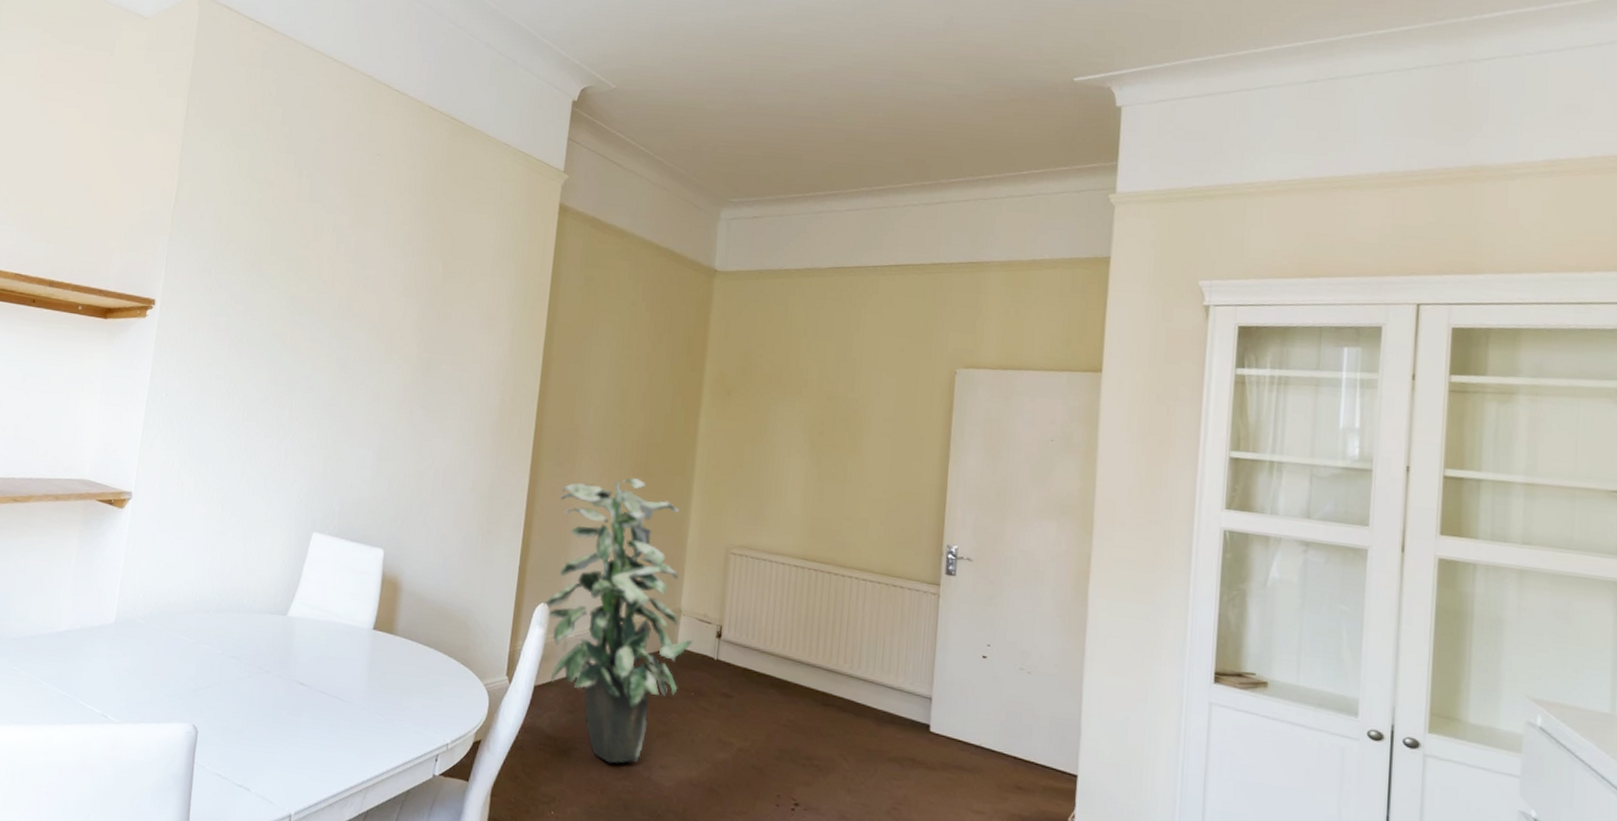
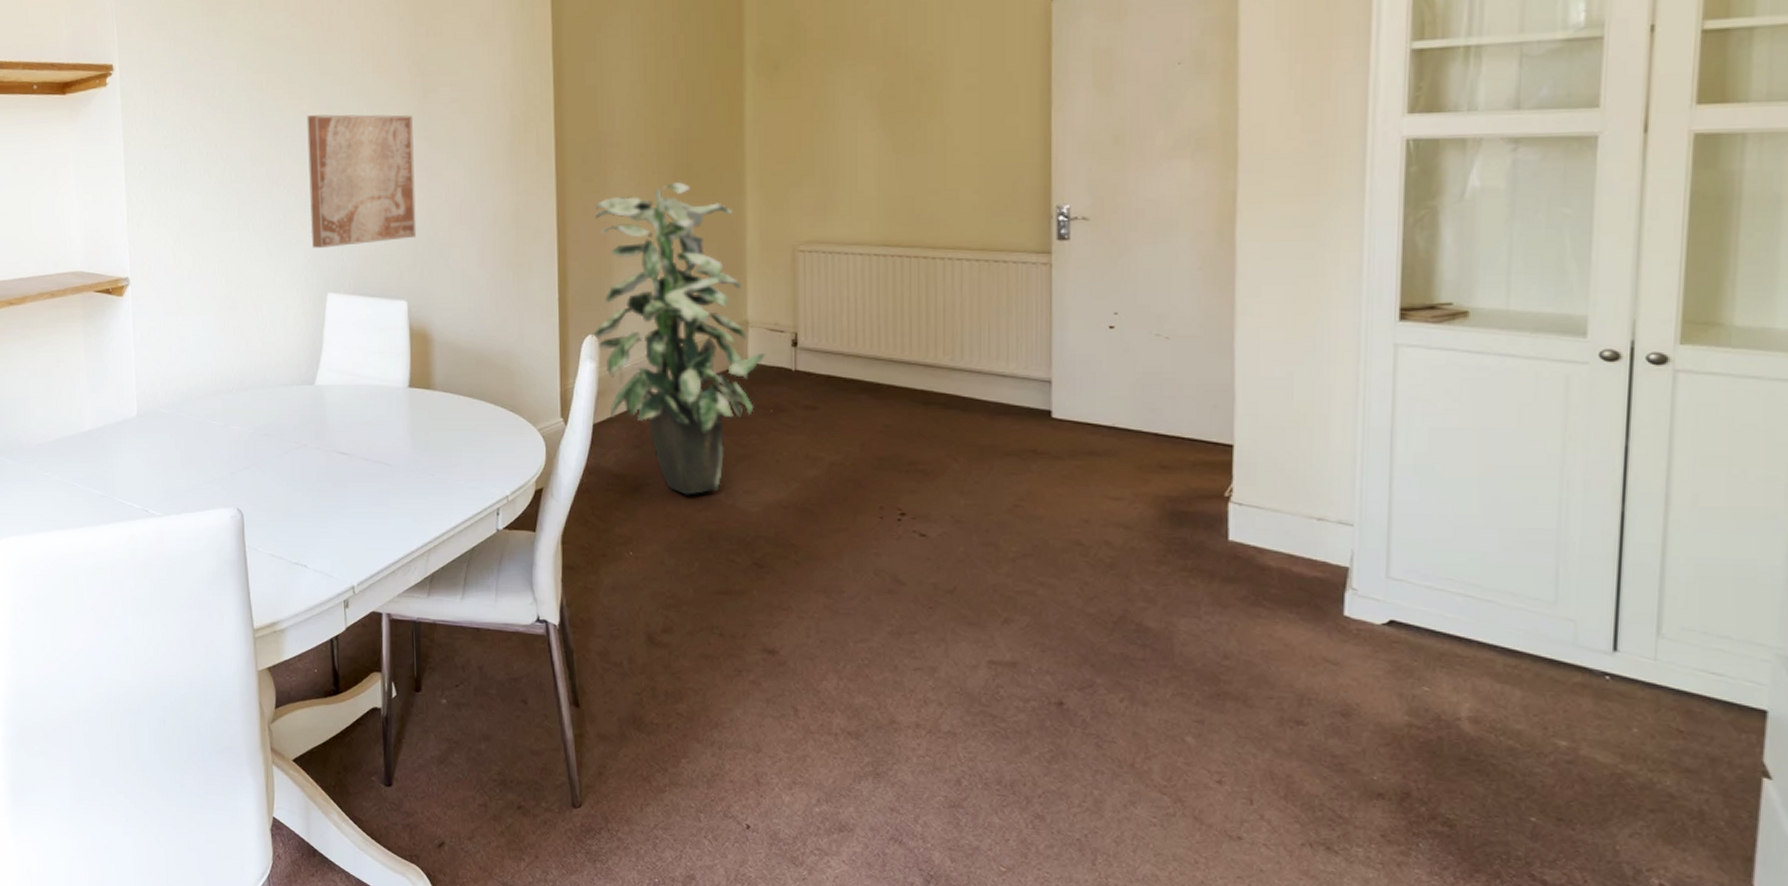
wall art: none [306,371,415,494] -> present [306,114,417,248]

